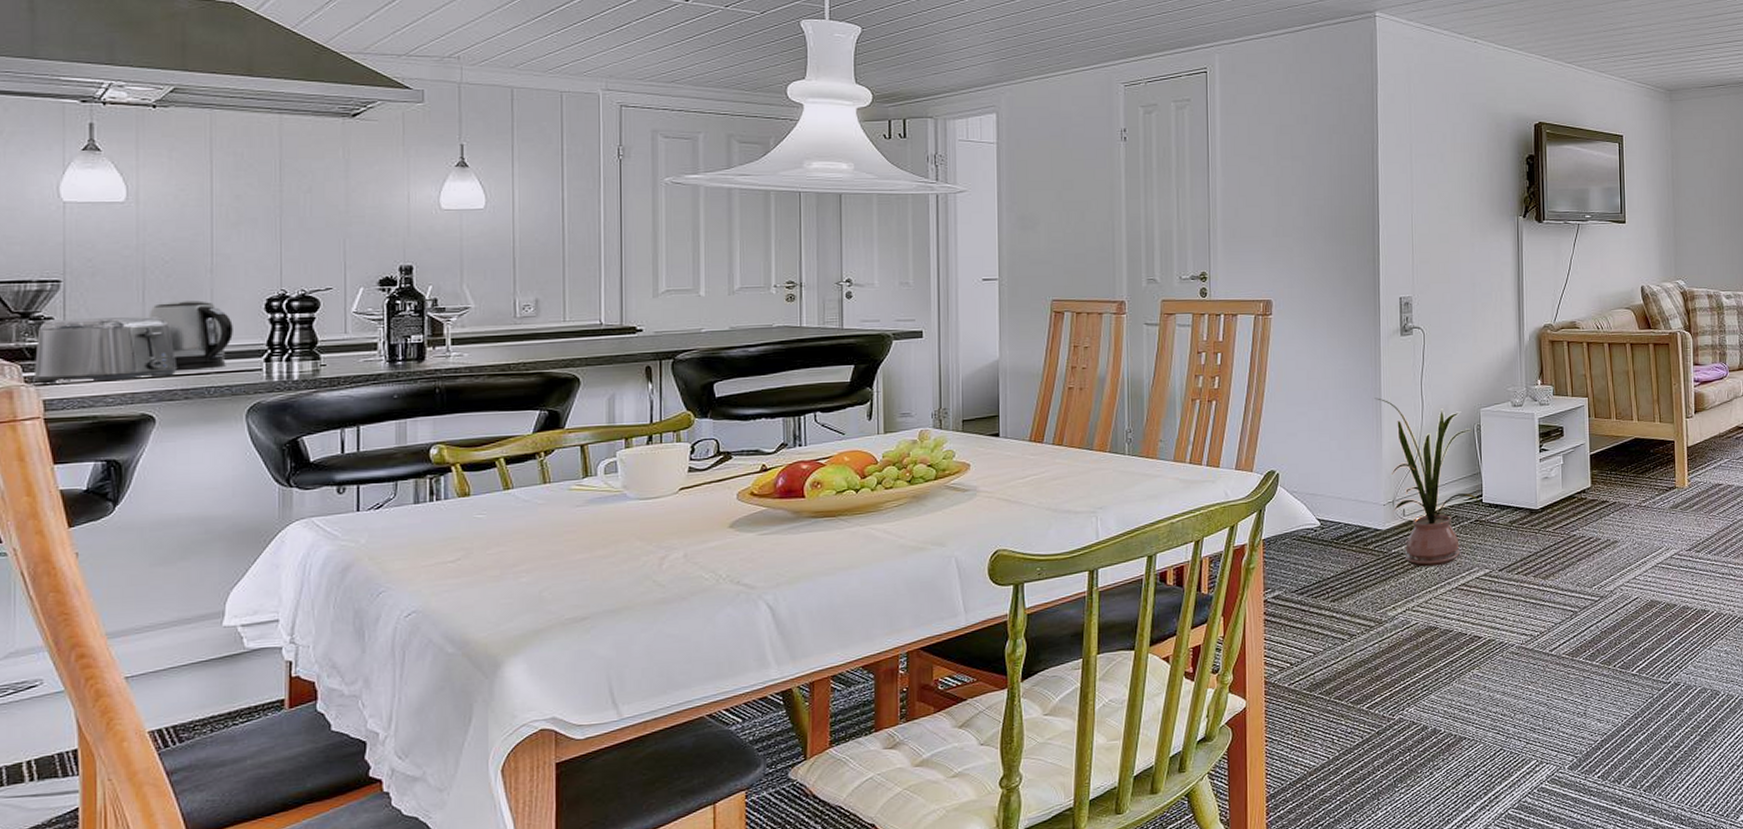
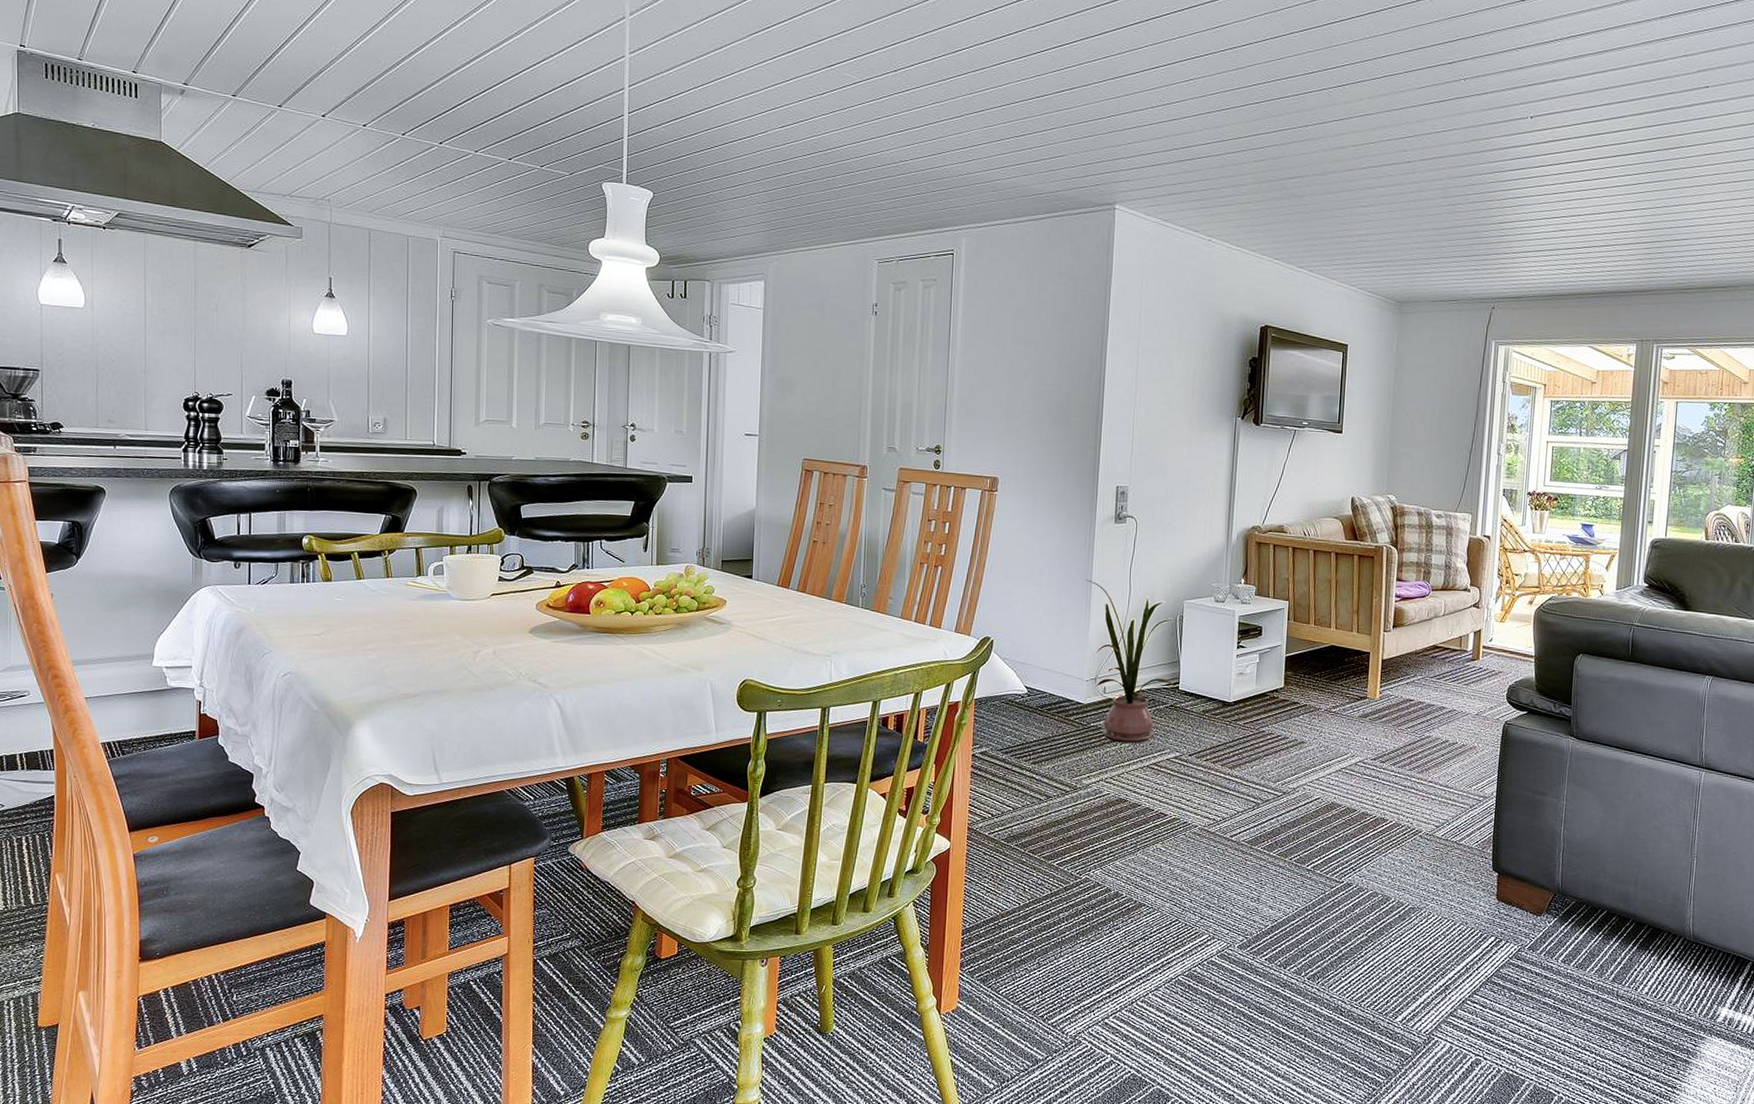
toaster: present [35,316,178,384] -> none [22,402,121,457]
kettle: present [148,300,233,372] -> none [100,394,160,454]

